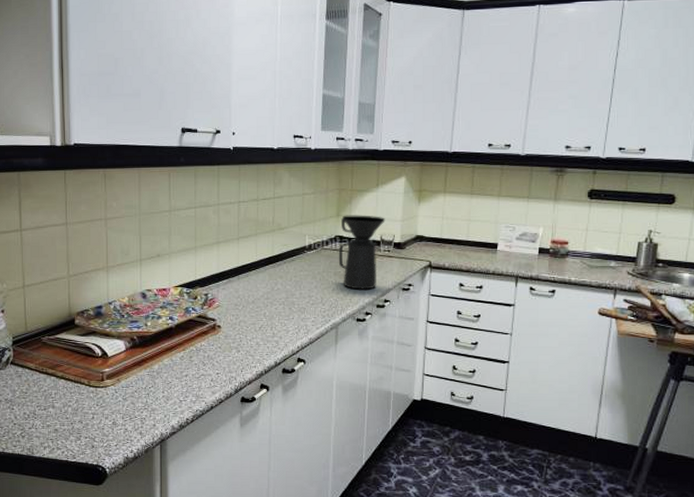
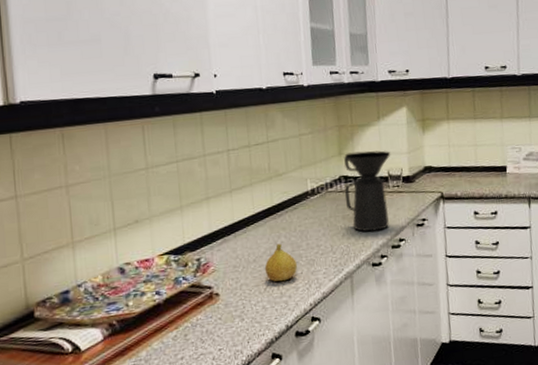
fruit: none [261,290,290,324] -> present [264,243,298,282]

